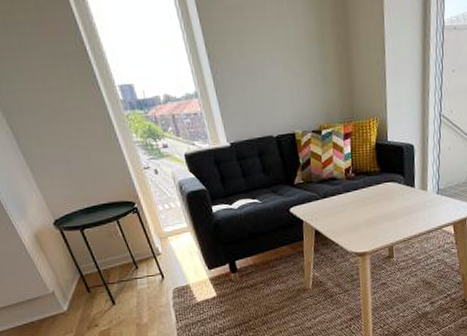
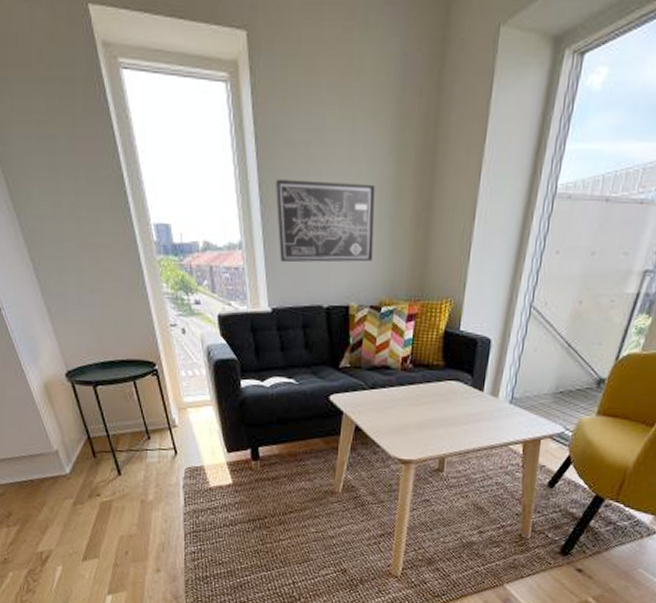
wall art: none [219,34,308,105] -> present [275,179,375,263]

